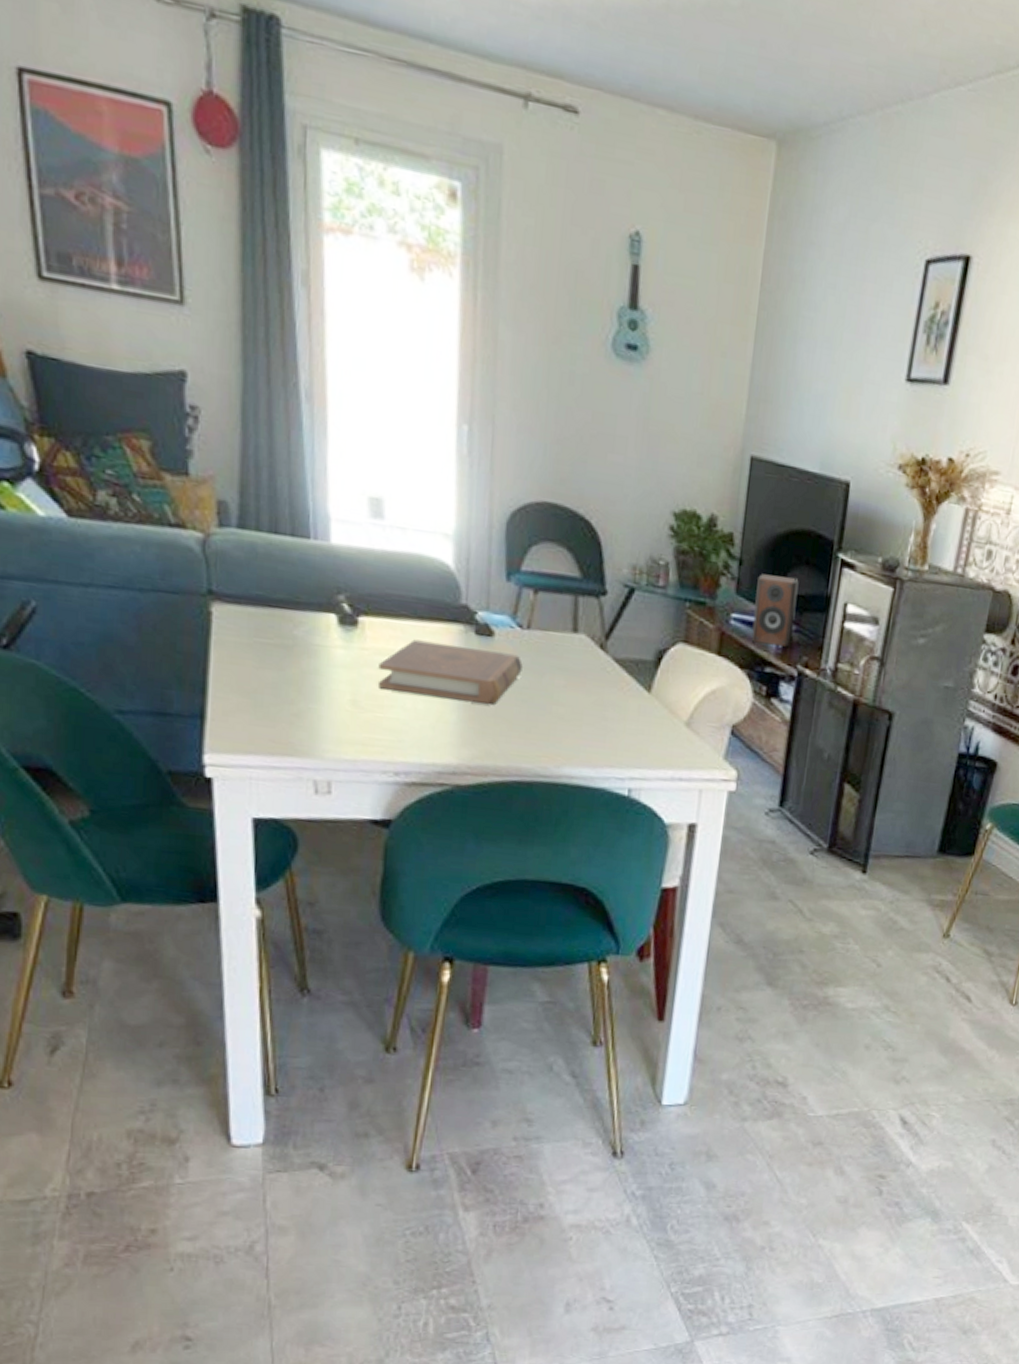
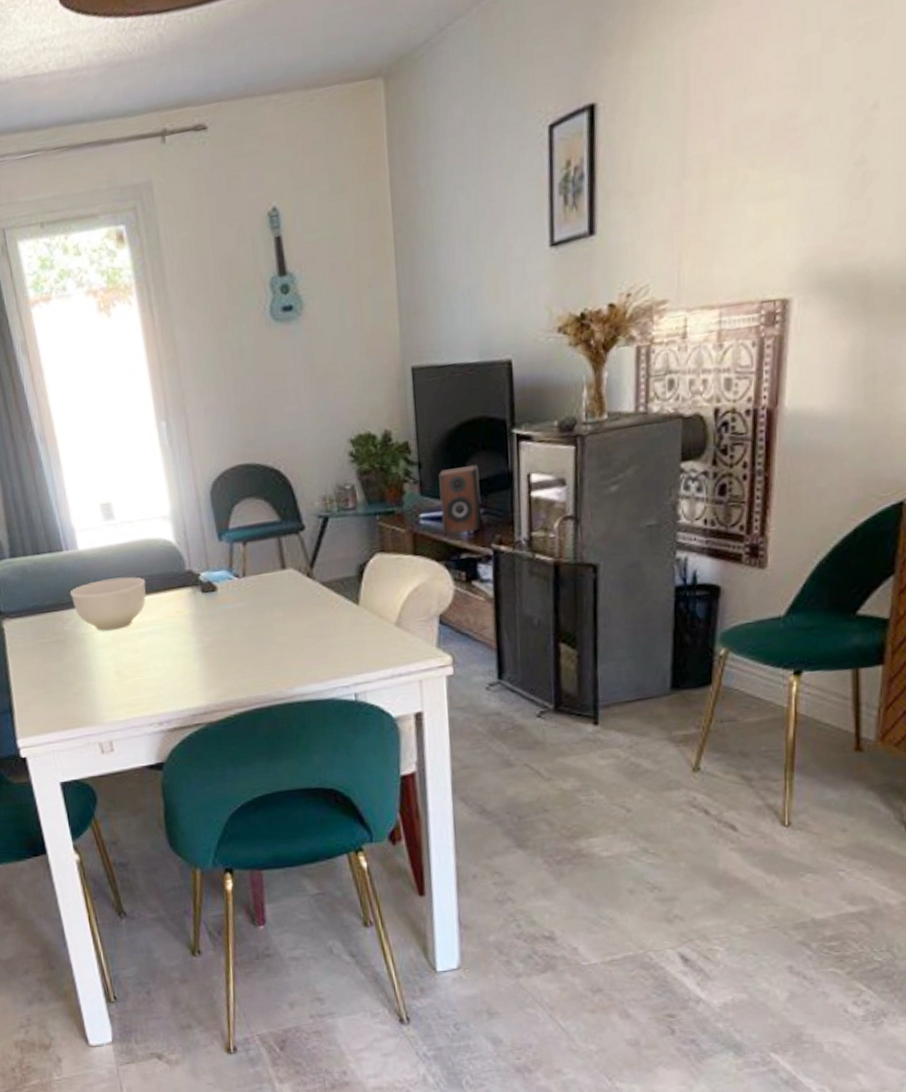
bowl: none [309,586,410,651] -> present [69,577,146,631]
book: present [377,639,523,704] -> none [131,601,245,657]

